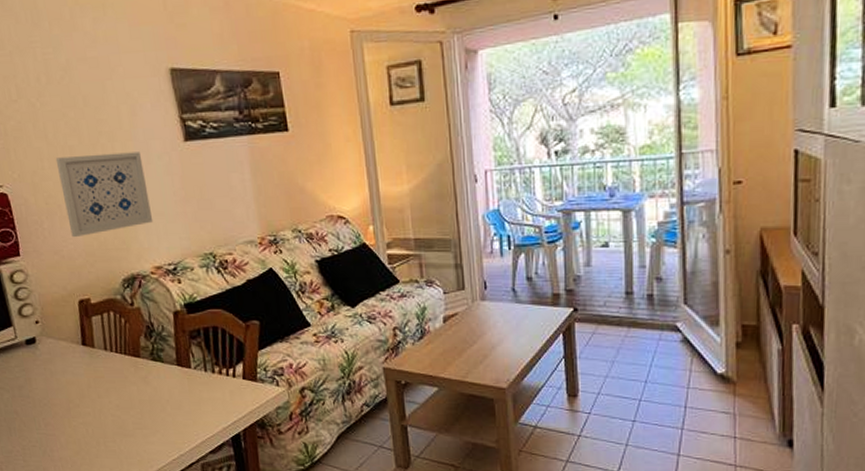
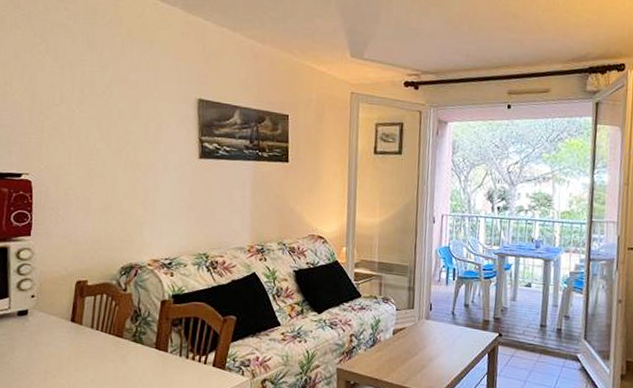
wall art: present [55,152,153,238] -> none [82,156,160,227]

